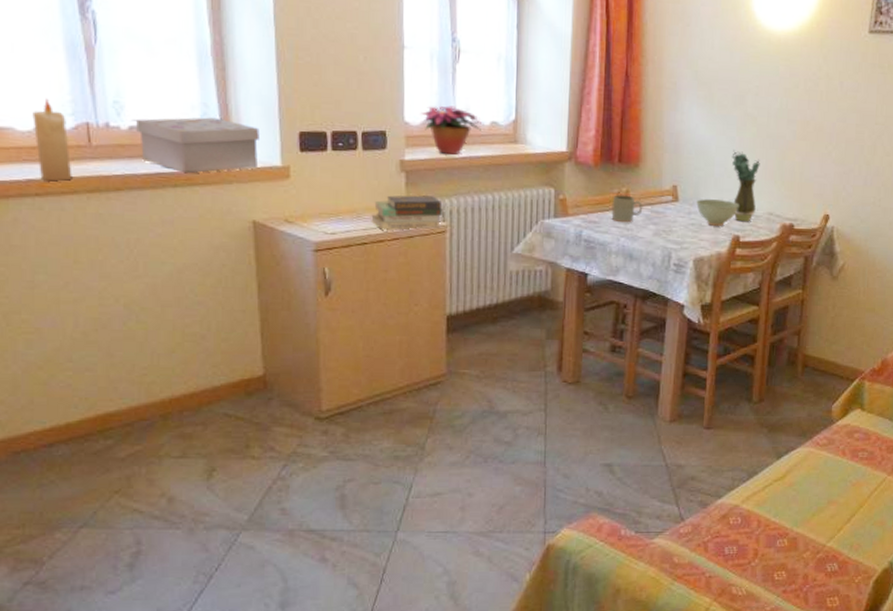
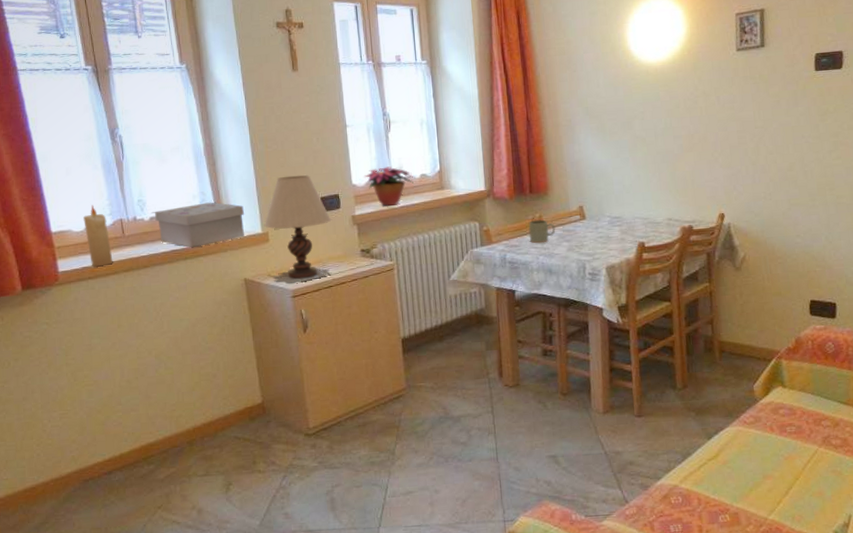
table lamp: none [284,98,374,235] -> present [264,175,332,284]
books: present [371,195,443,230] -> none [334,241,390,274]
bowl: present [696,199,739,226] -> none [601,212,641,236]
vase: present [731,150,760,222] -> none [627,168,656,230]

